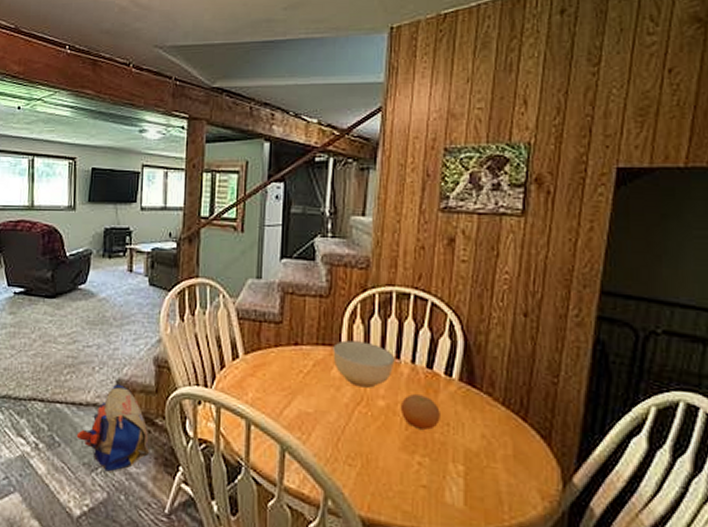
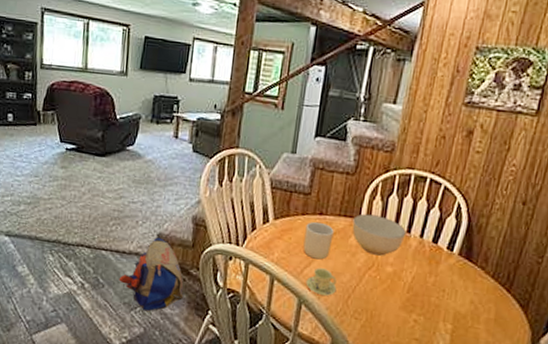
mug: none [280,353,313,397] -> present [303,221,334,260]
cup and saucer: none [287,407,323,440] -> present [305,268,337,296]
fruit: present [400,393,440,430] -> none [405,263,439,294]

